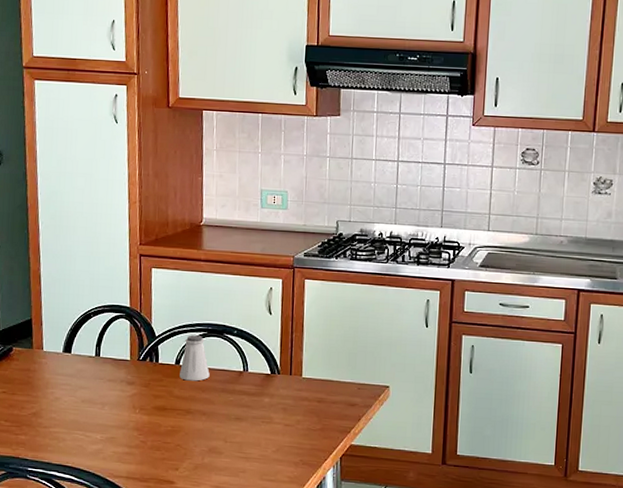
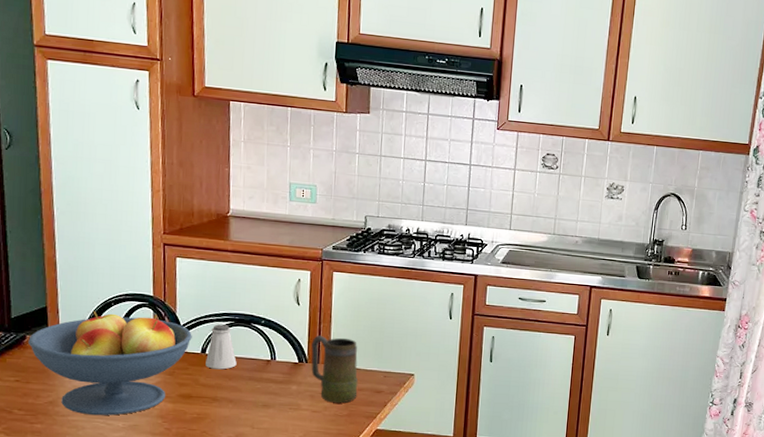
fruit bowl: none [14,323,167,428] -> present [28,311,192,416]
mug: none [283,345,332,417] -> present [311,335,358,404]

